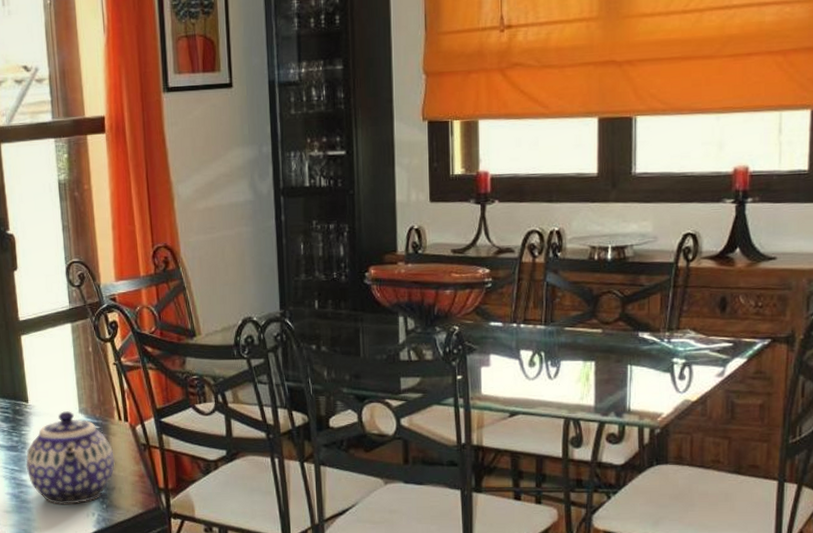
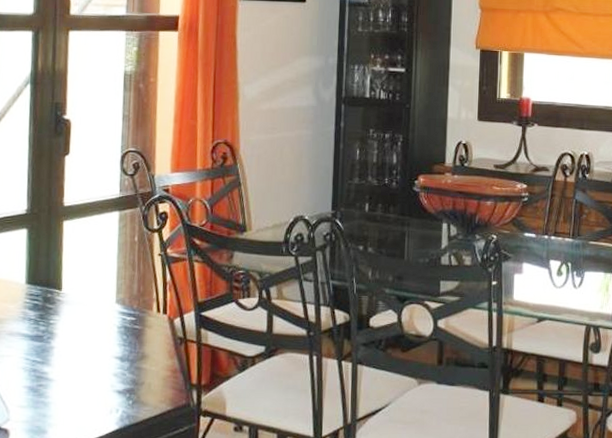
teapot: present [26,411,115,504] -> none [49,301,148,399]

